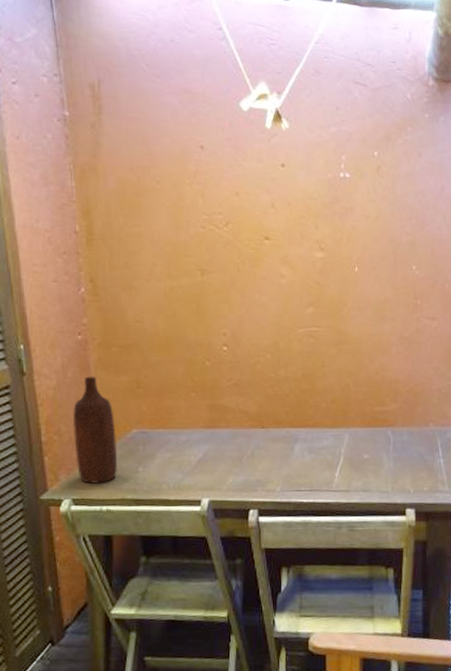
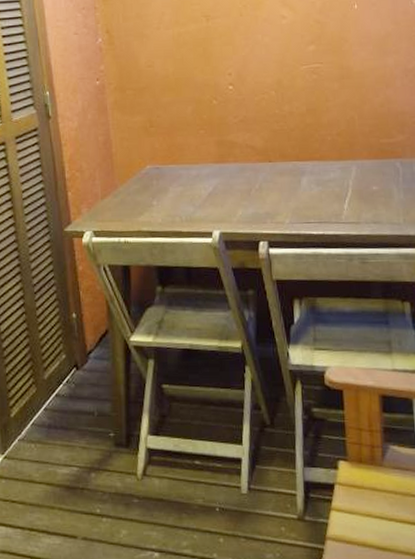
bottle: present [73,376,117,484] -> none [93,117,133,217]

